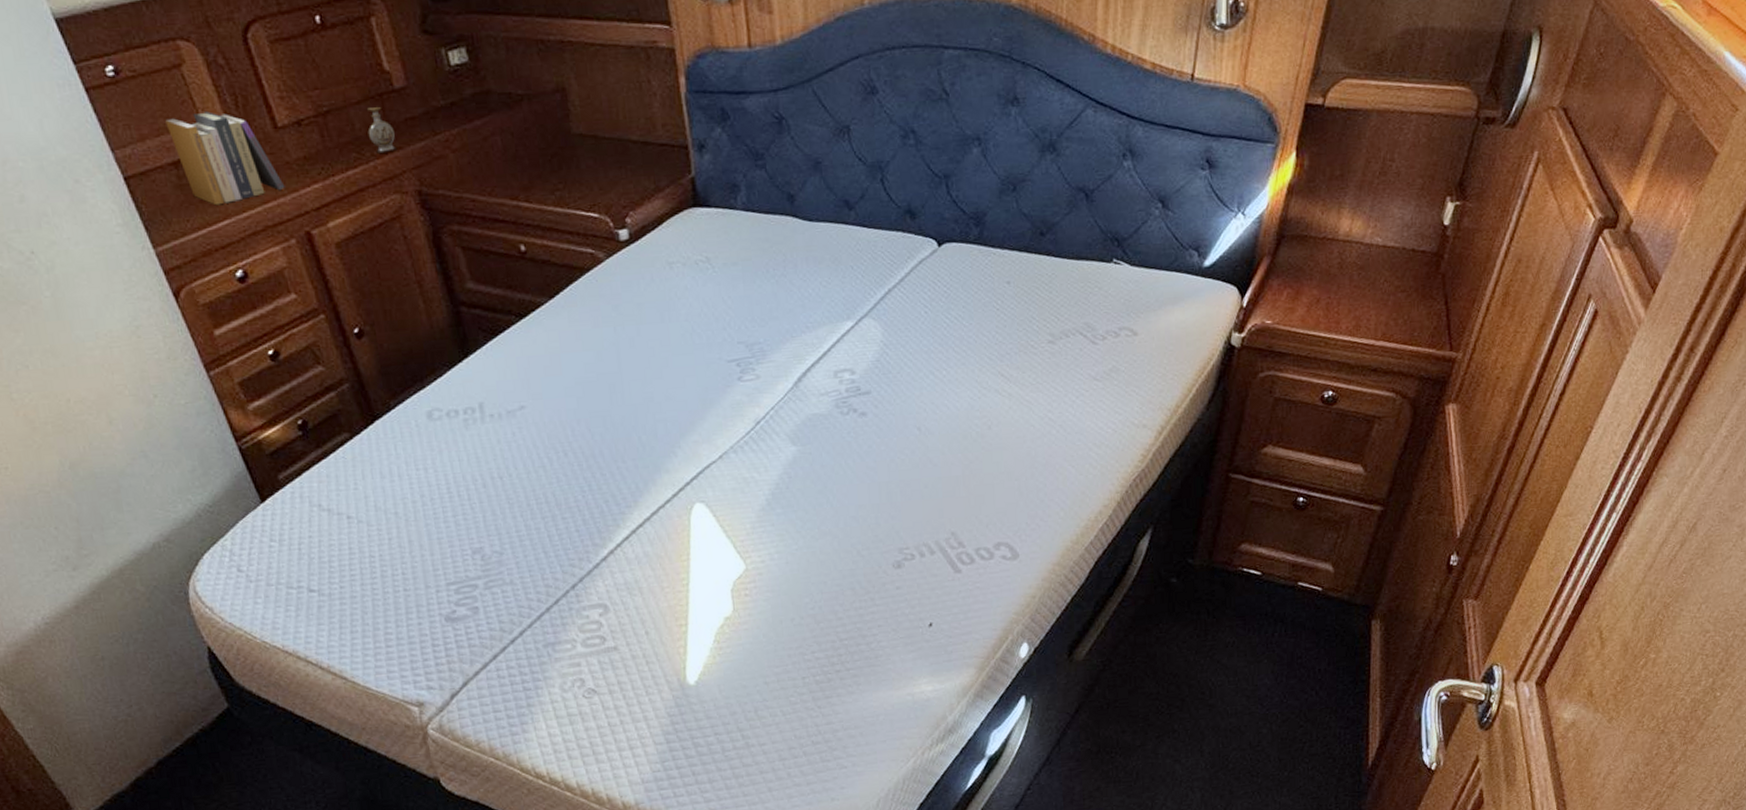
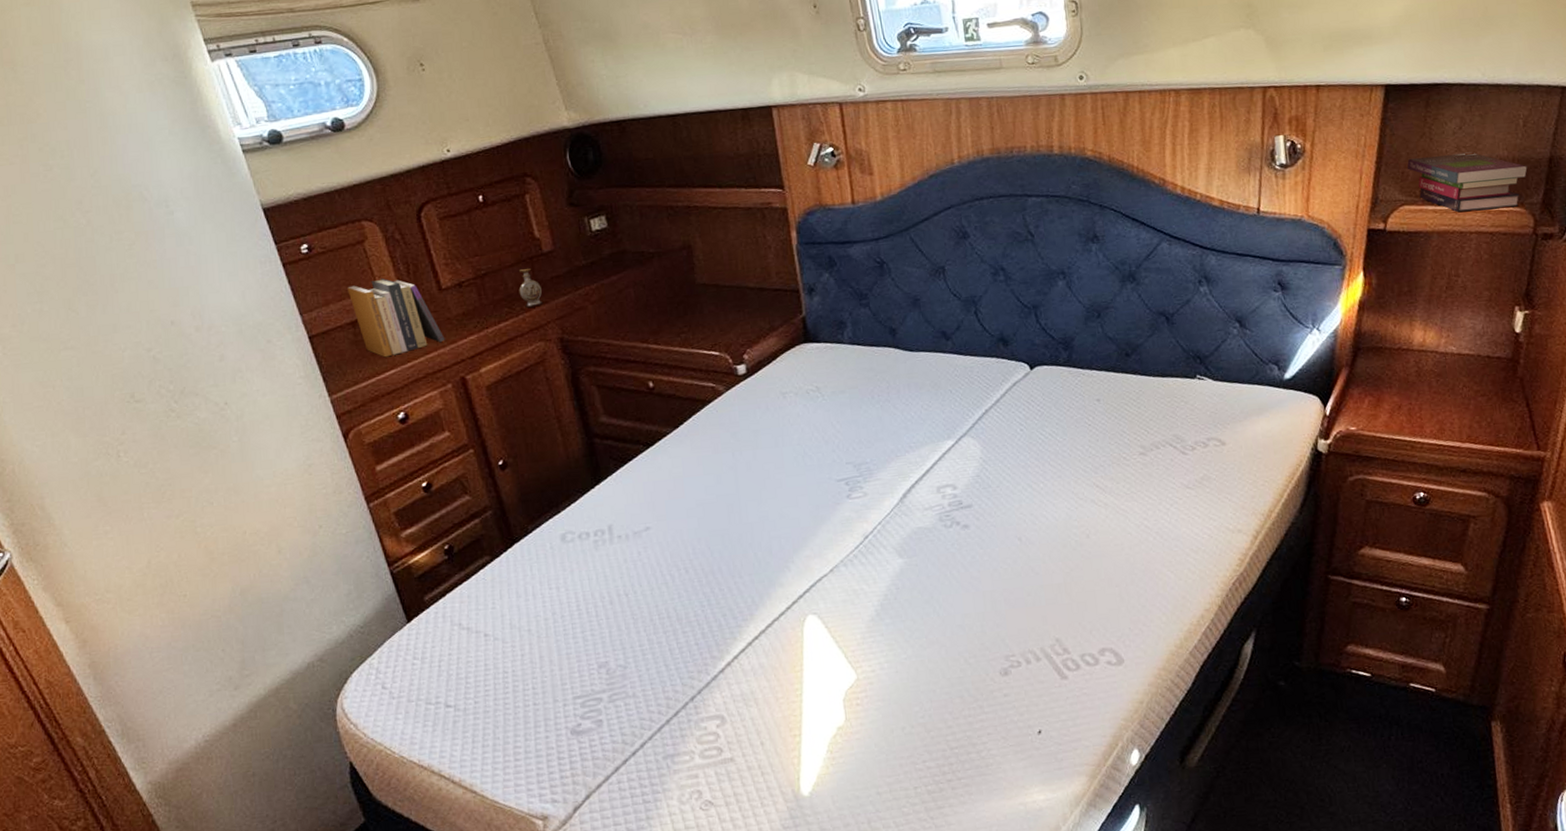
books: none [1353,21,1479,90] -> present [1407,152,1527,212]

